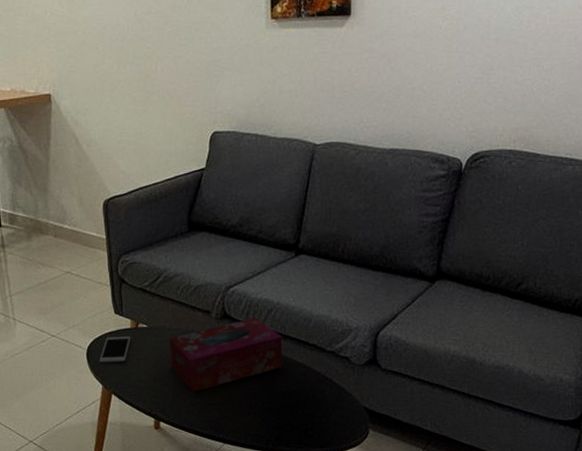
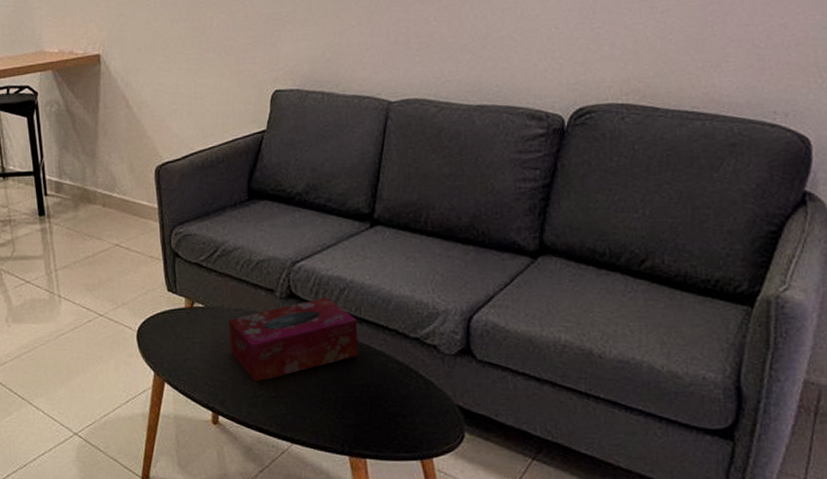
cell phone: present [99,336,131,364] -> none [151,317,186,347]

